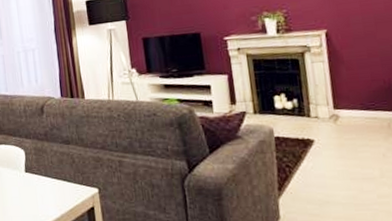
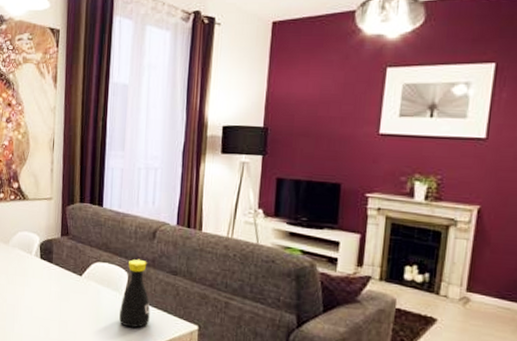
bottle: none [22,135,52,203] -> present [119,259,150,328]

